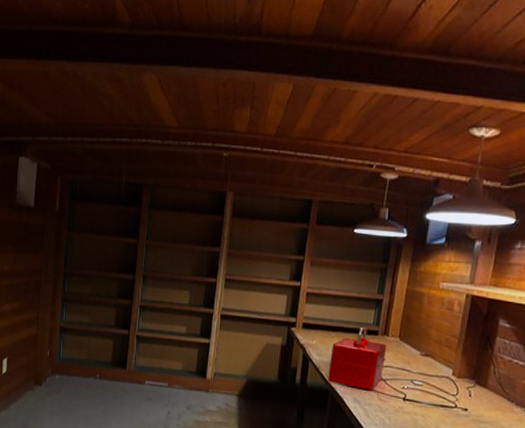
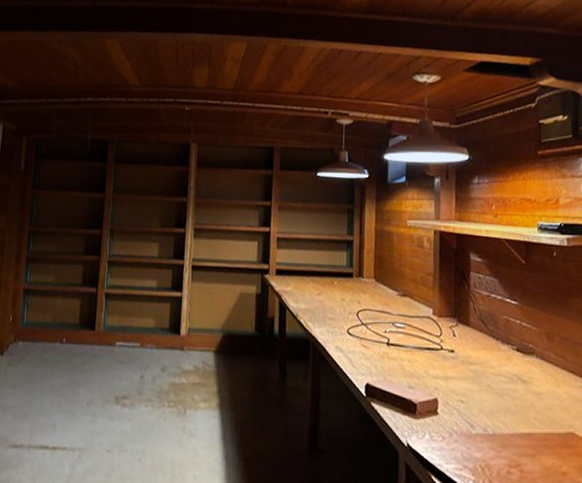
toolbox: present [328,326,387,390] -> none [307,269,364,336]

